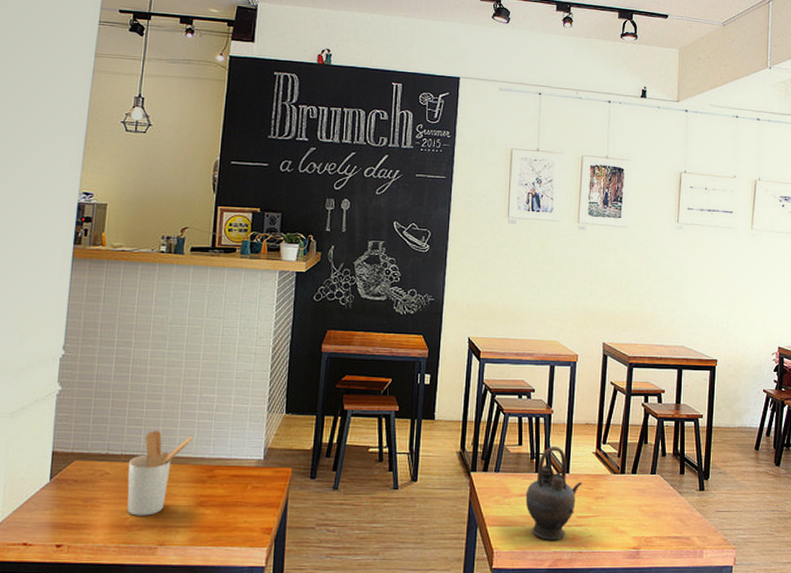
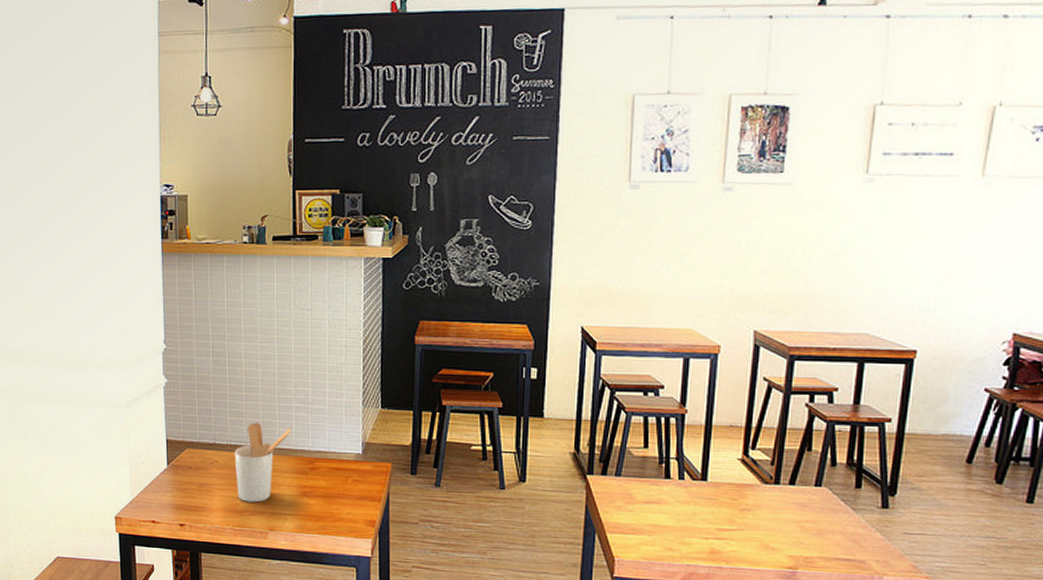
teapot: present [525,447,582,540] -> none [652,451,724,553]

